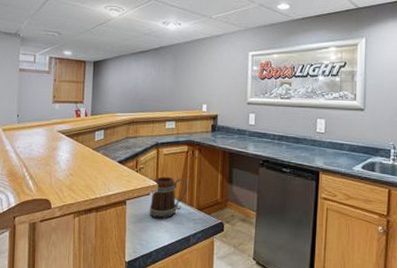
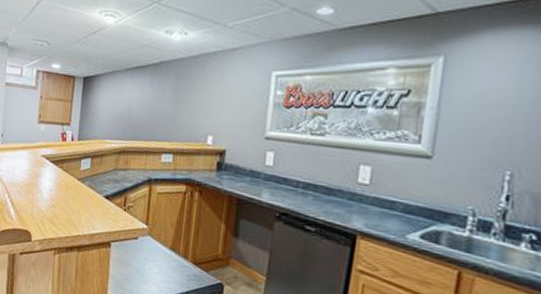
beer mug: present [149,176,187,219] -> none [136,219,182,270]

